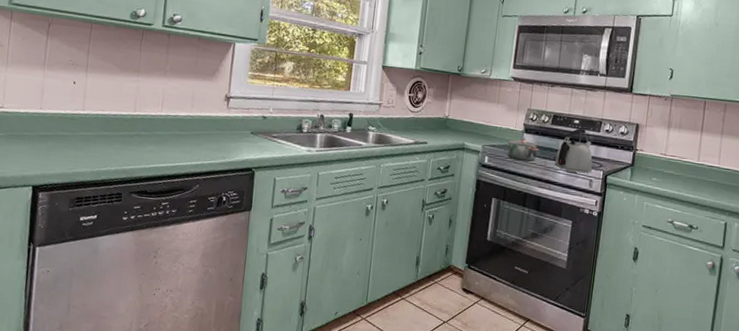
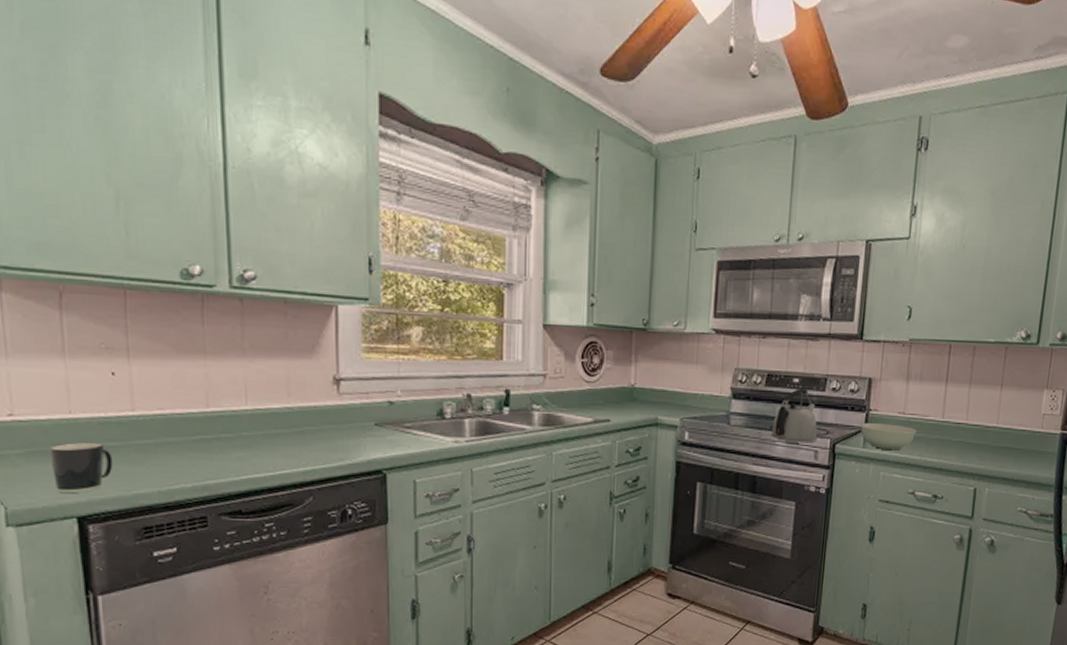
mug: none [21,130,64,168] -> present [49,442,113,494]
cooking pot: present [507,137,539,162] -> none [711,405,752,434]
bowl: none [628,160,676,185] -> present [860,423,917,451]

